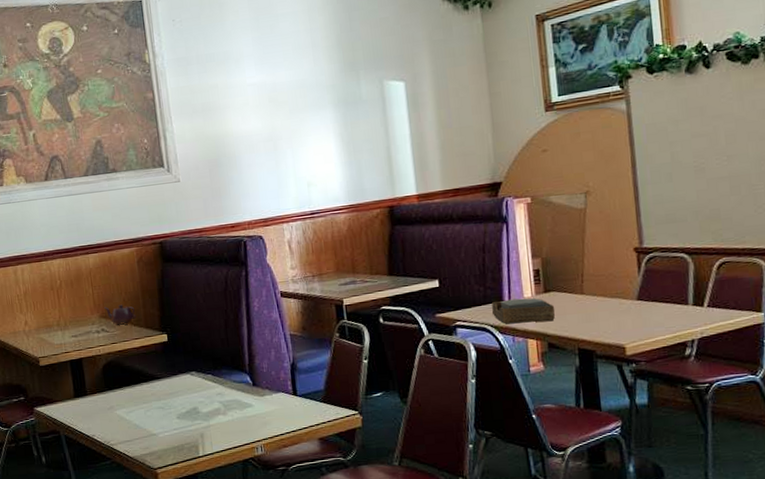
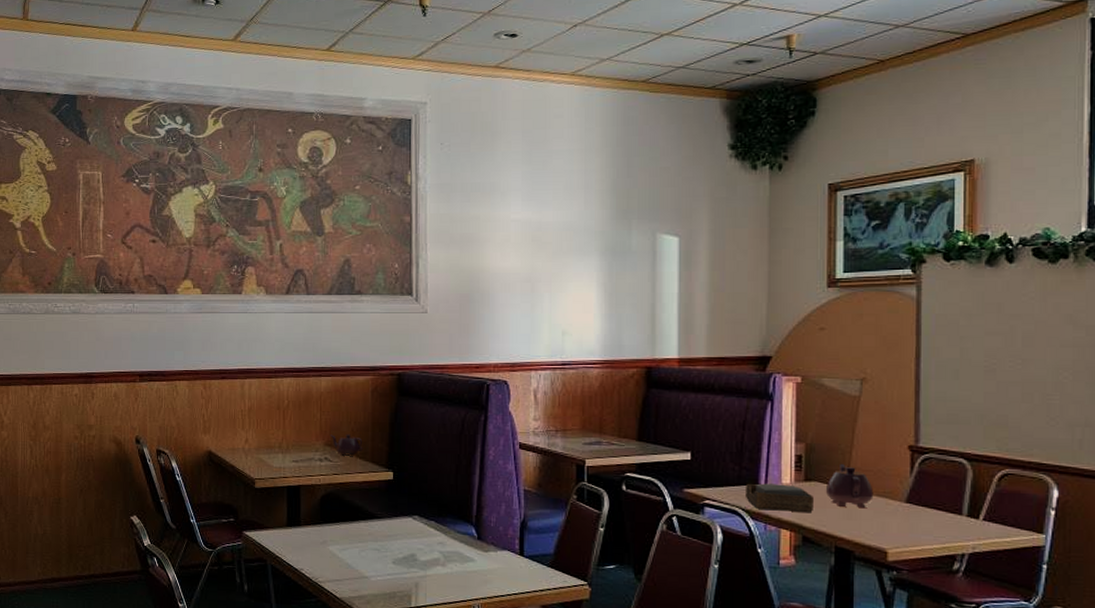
teapot: none [563,272,608,312] -> present [825,463,874,509]

